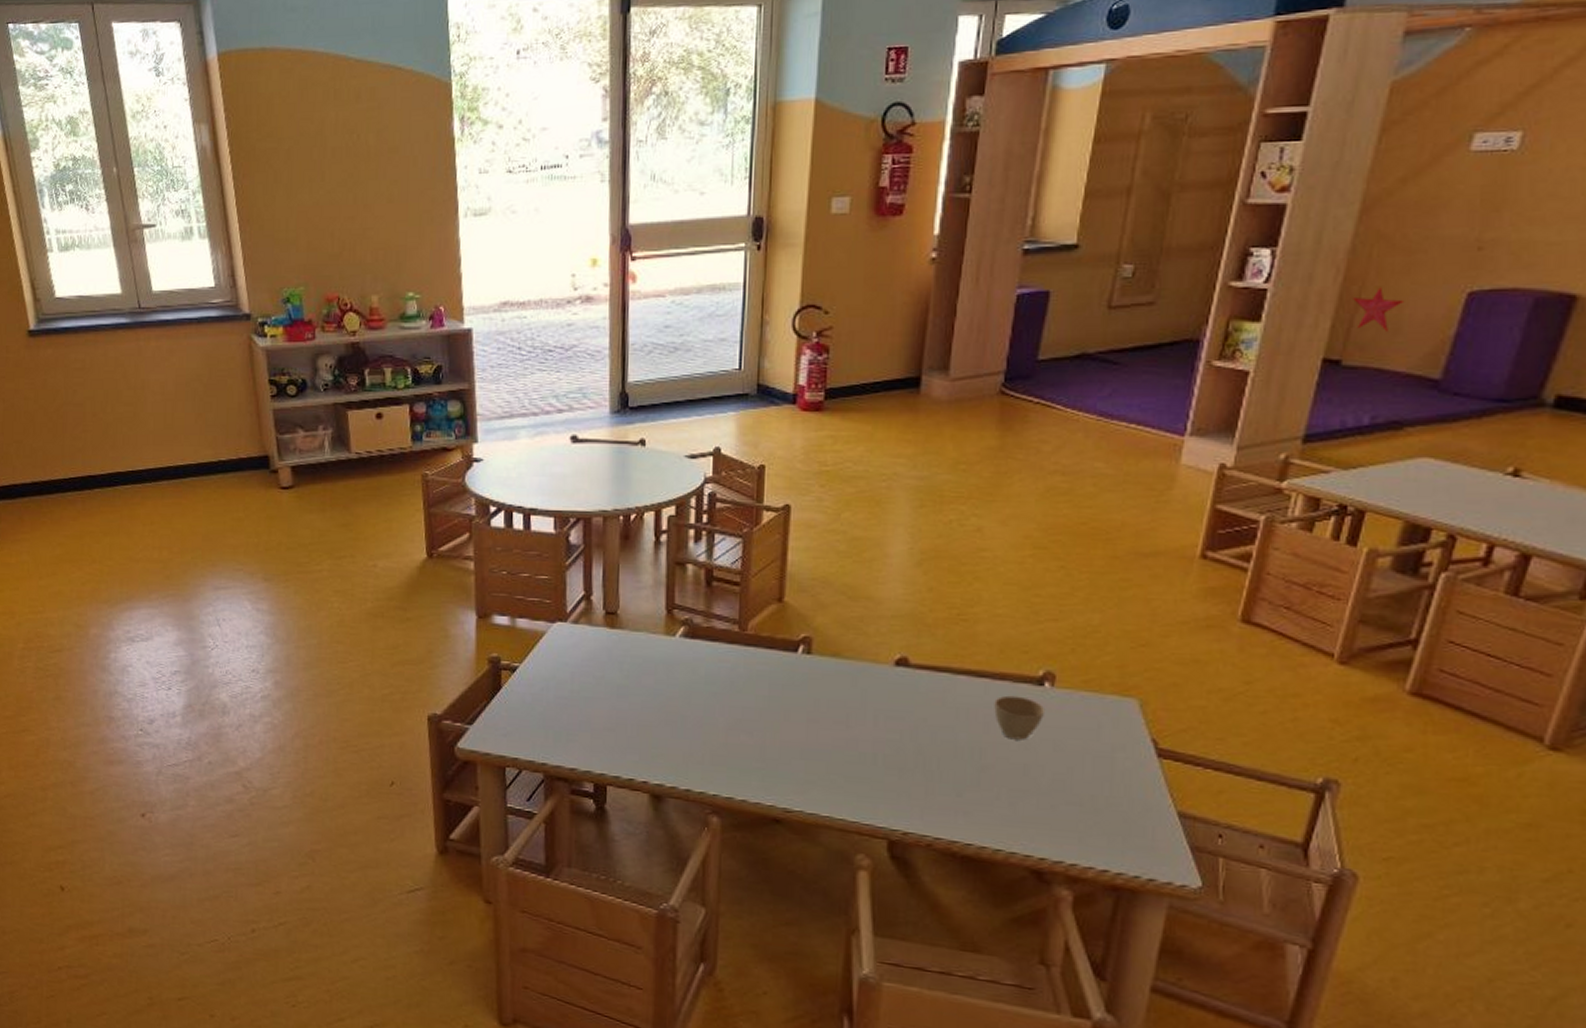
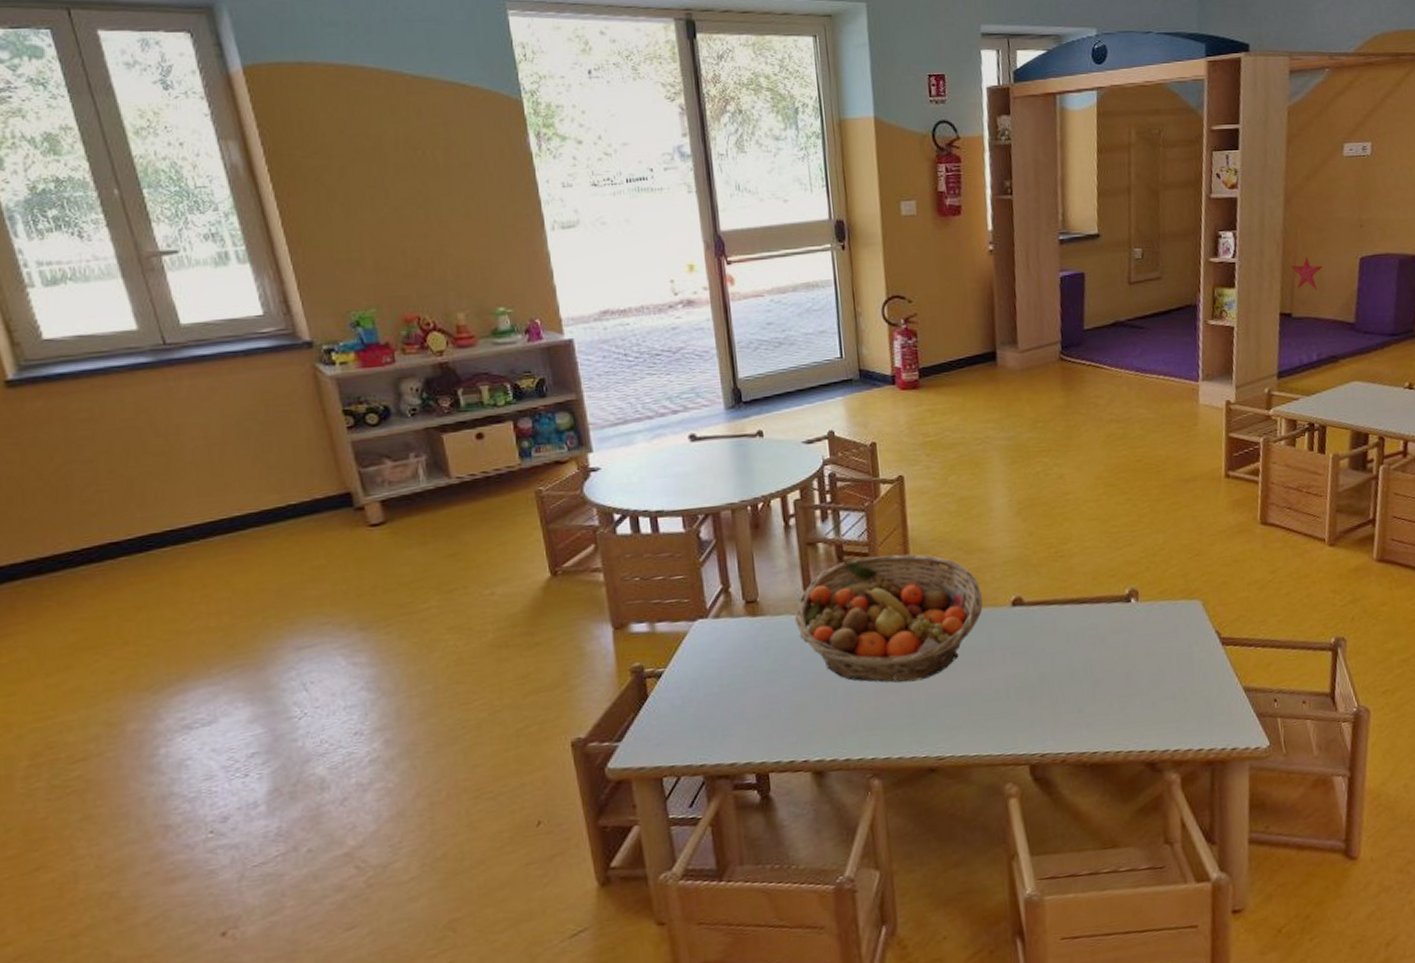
fruit basket: none [652,586,861,726] -> present [794,554,983,683]
cup: present [994,695,1046,740] -> none [1095,614,1136,653]

